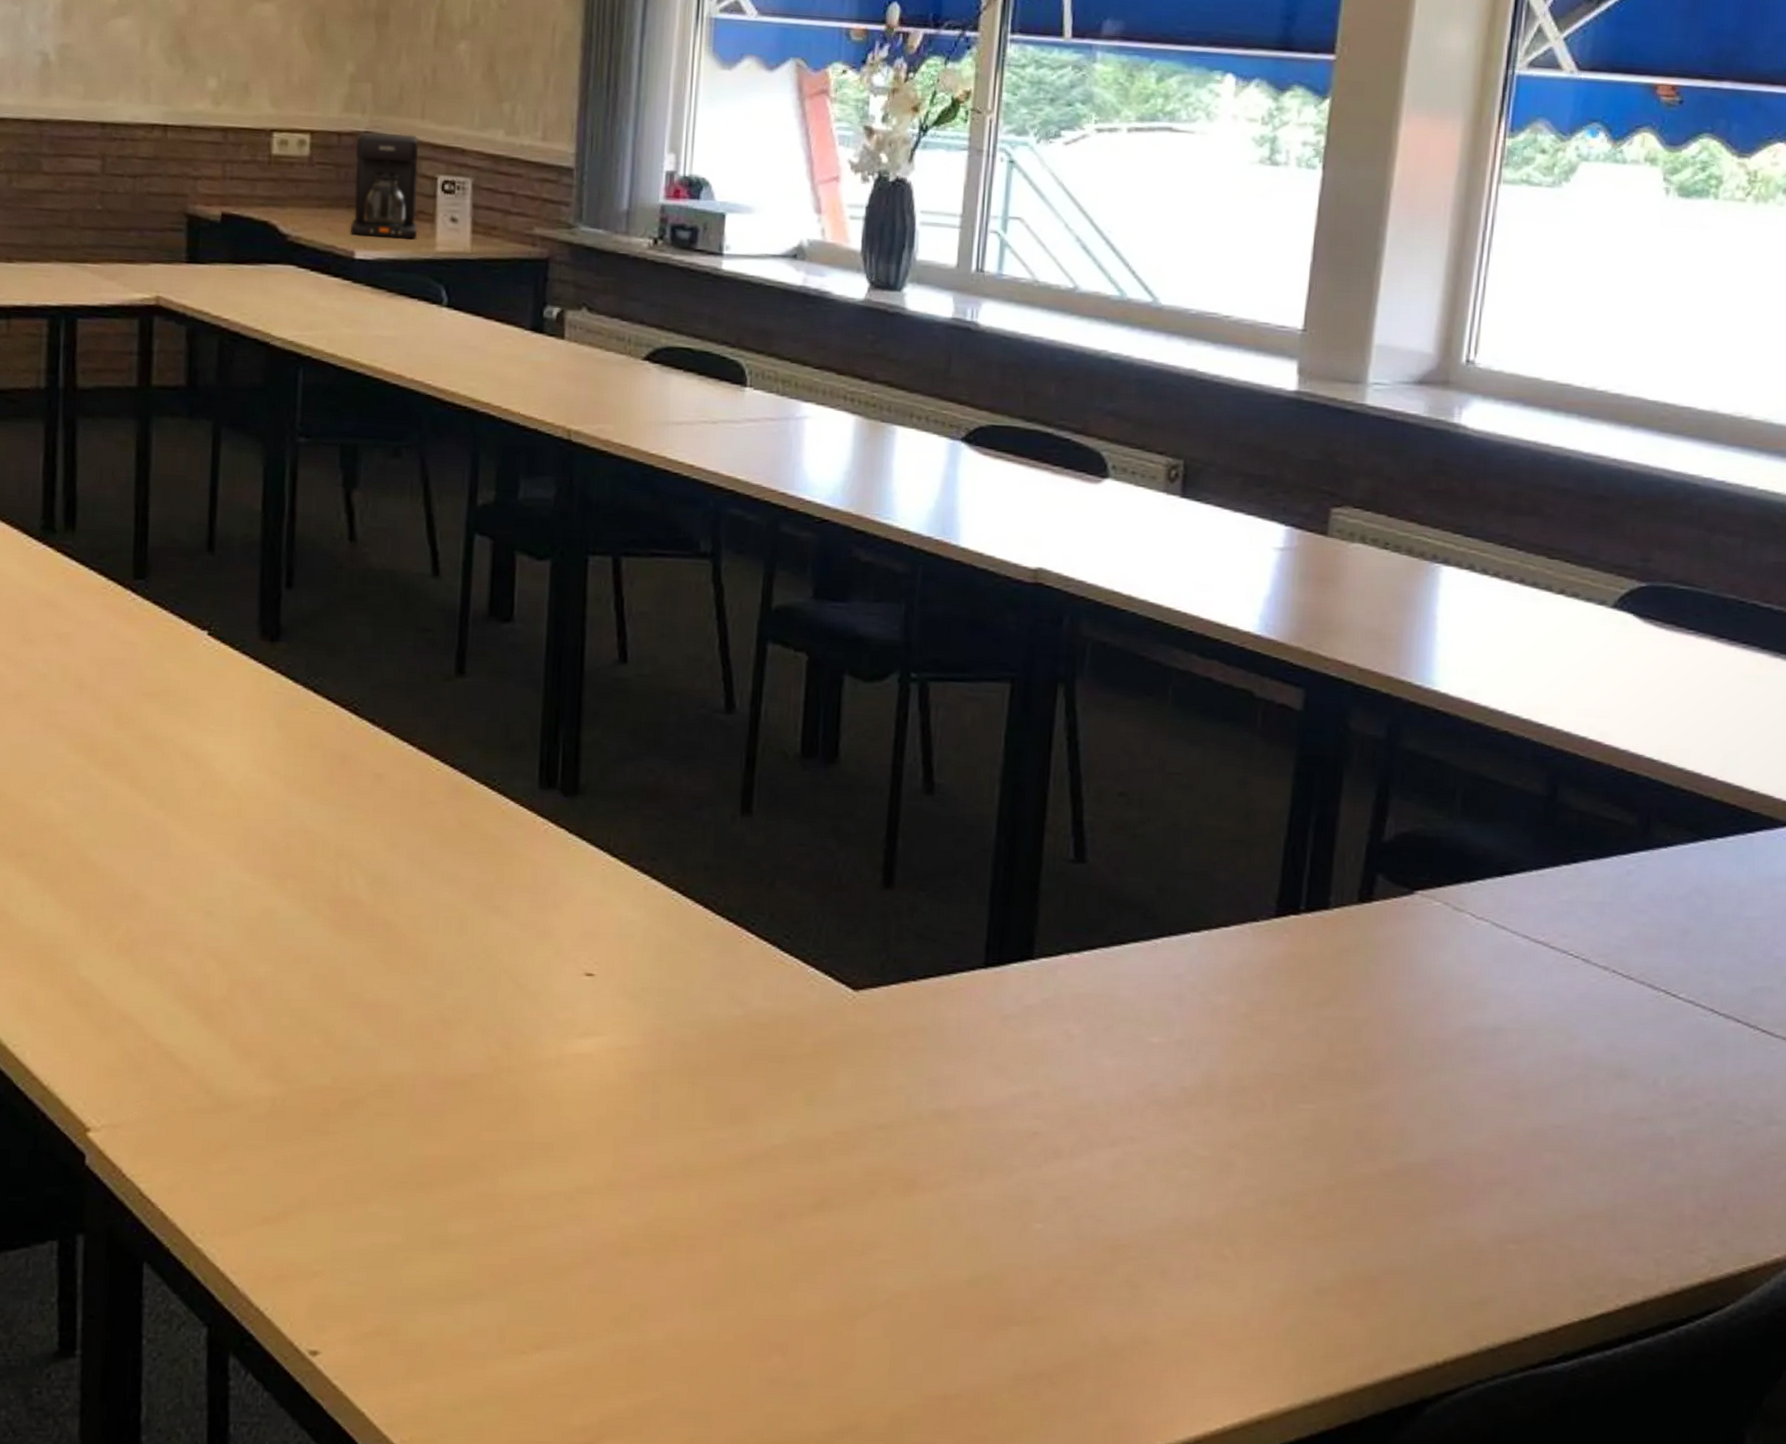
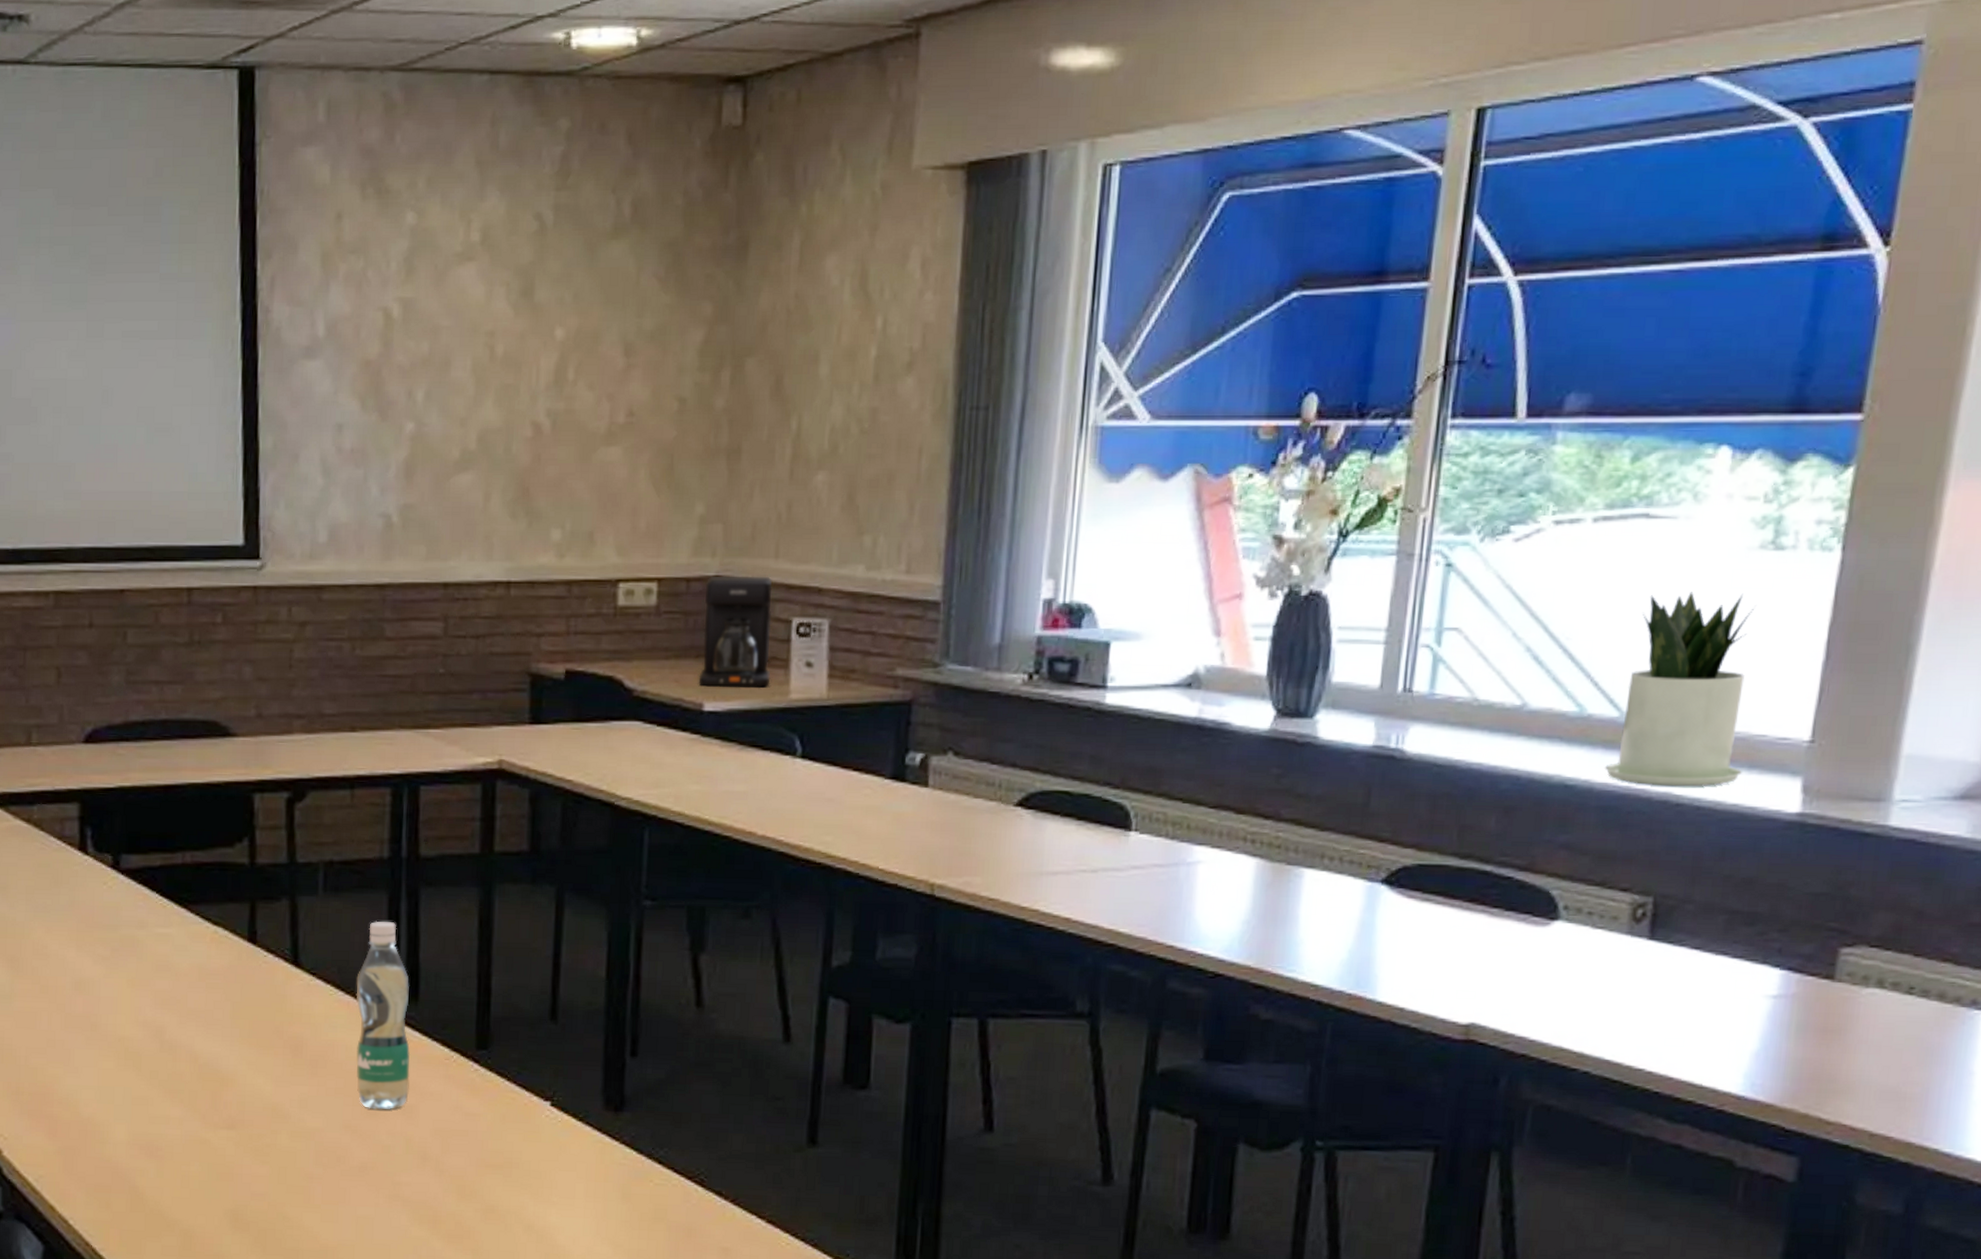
bottle: none [11,449,67,638] -> present [356,920,411,1110]
planter: none [1141,197,1258,365] -> present [1604,592,1756,787]

